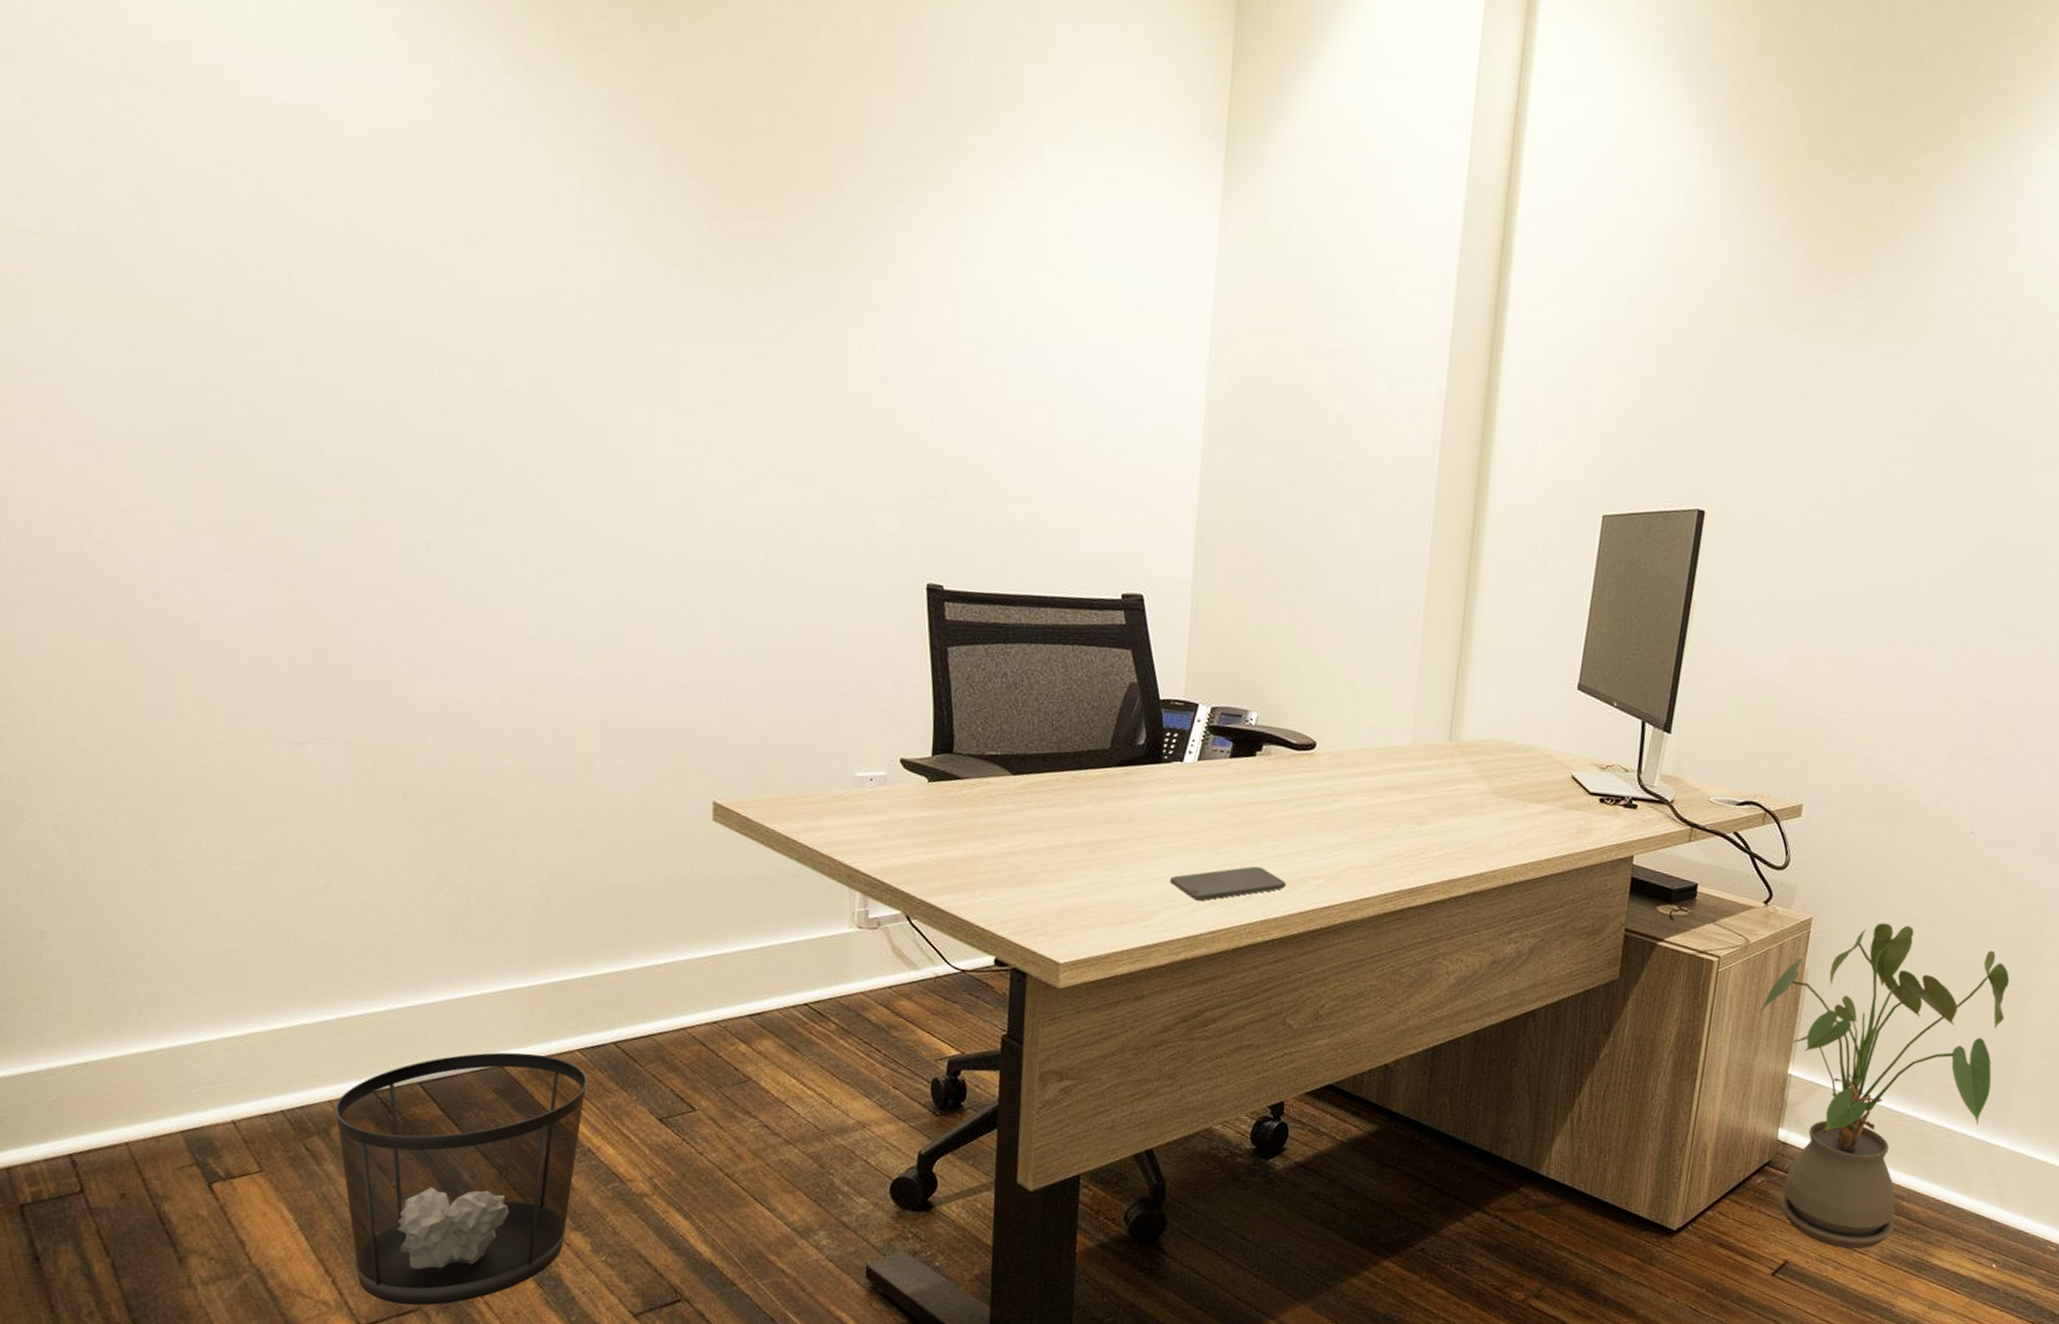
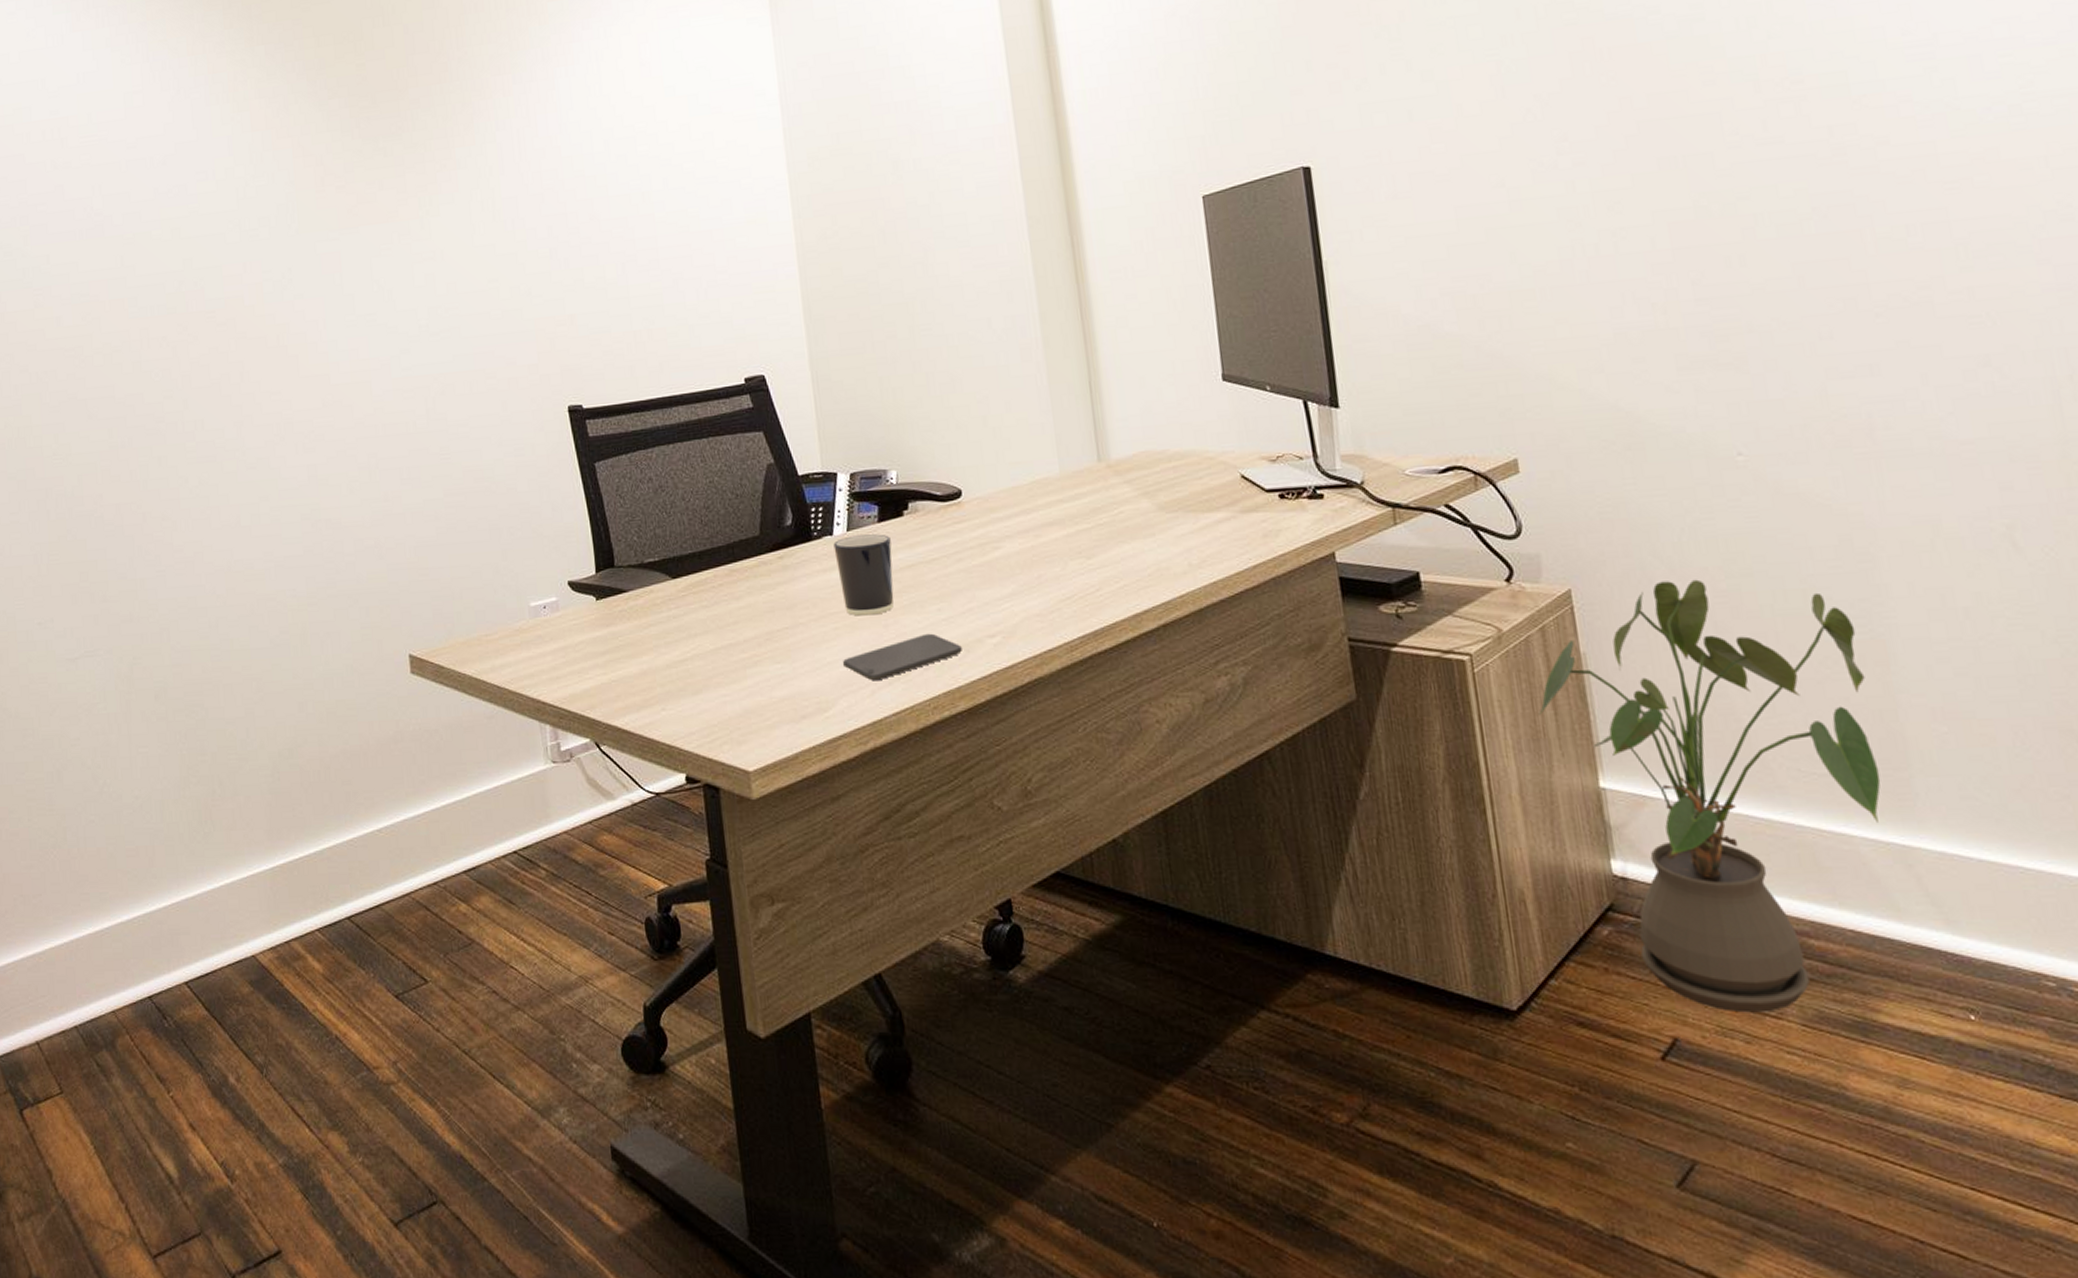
waste bin: present [335,1052,589,1305] -> none [118,939,330,1228]
mug: none [1181,765,1239,842] -> present [833,534,894,616]

